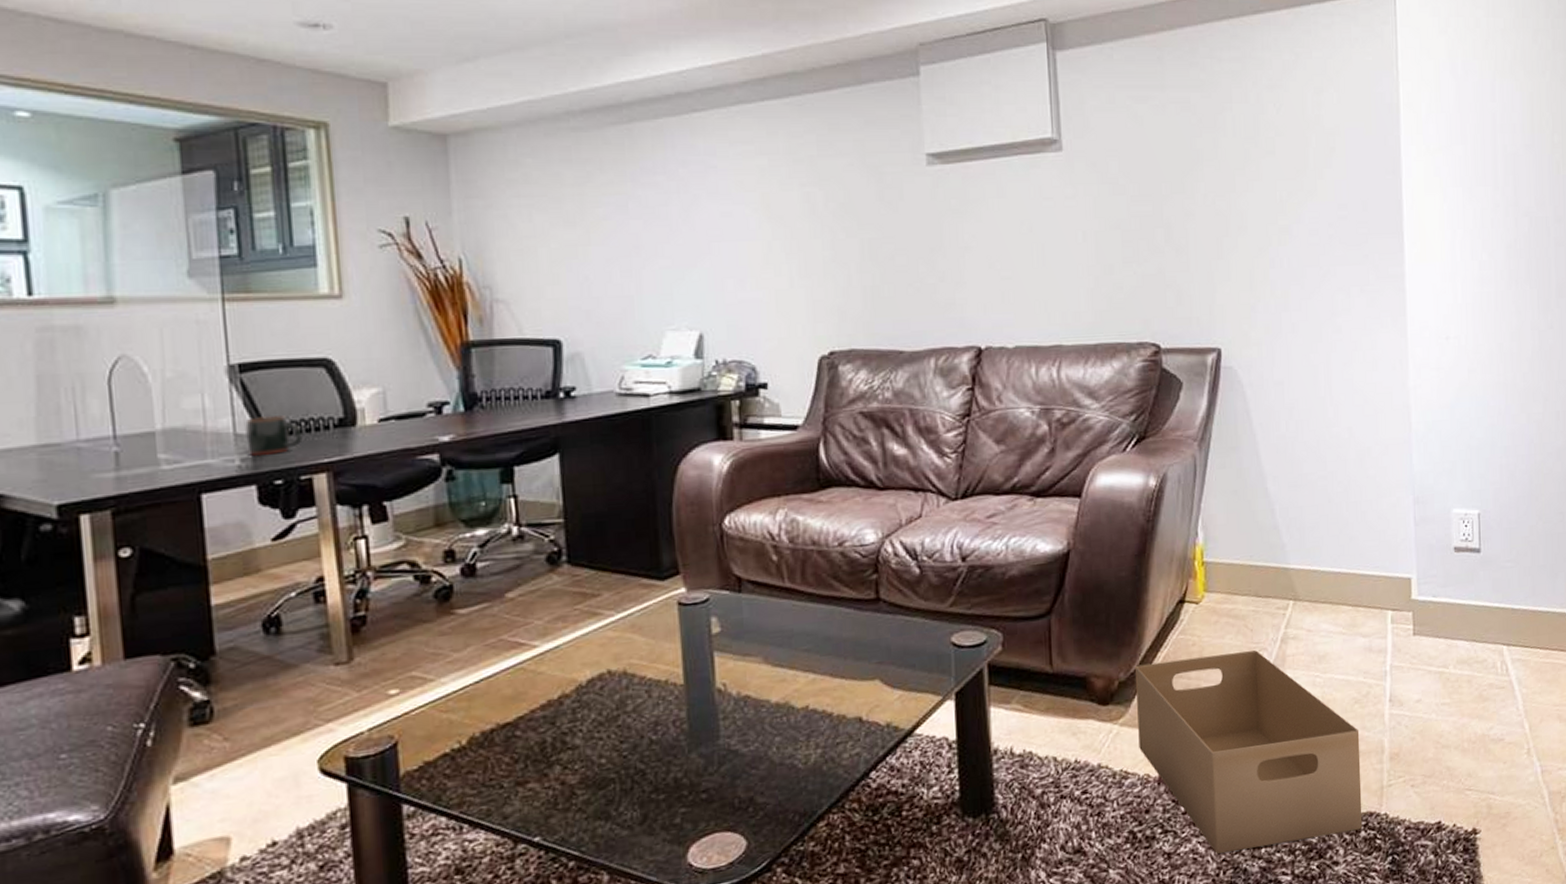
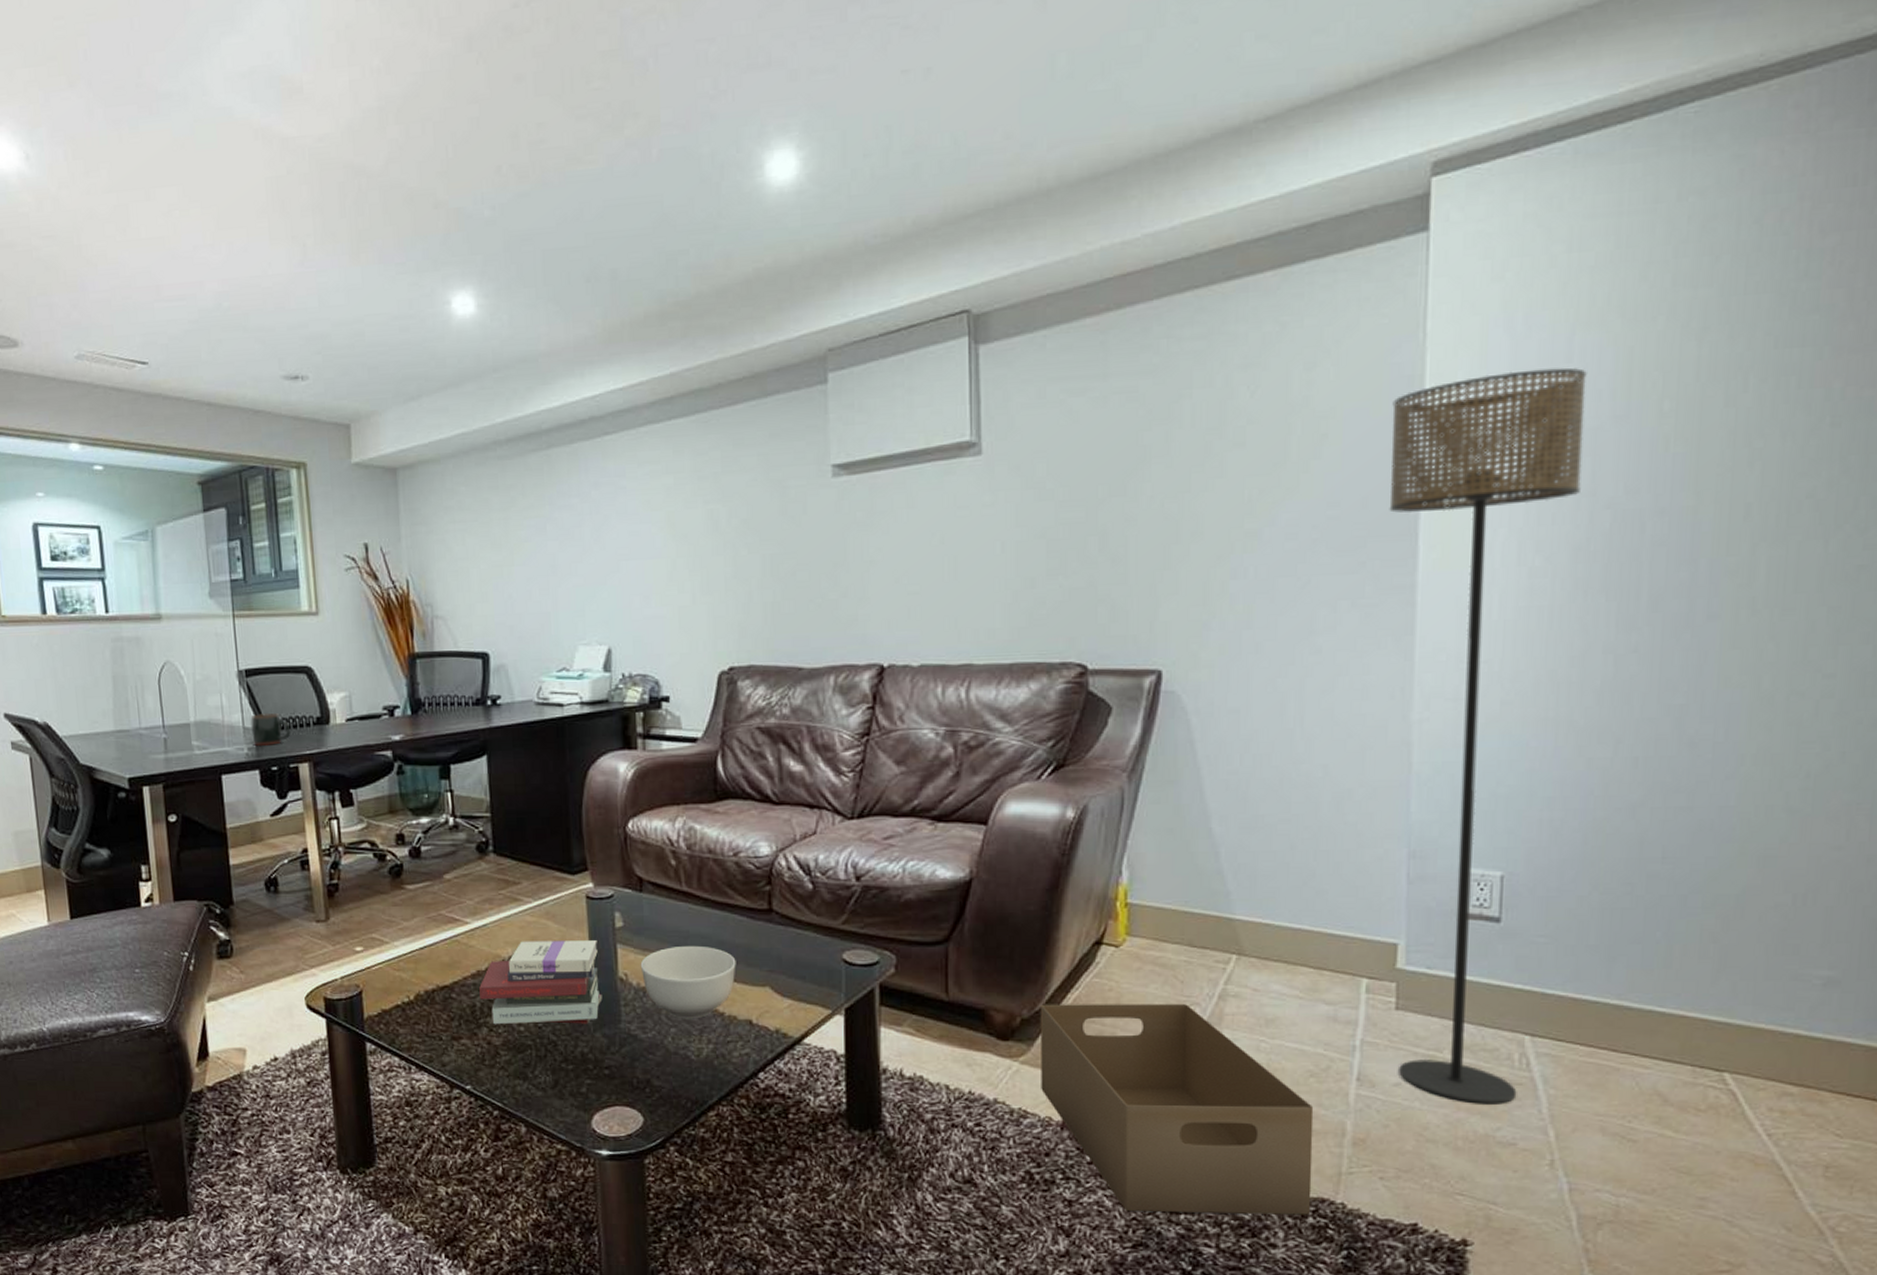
books: none [550,650,698,761] -> present [479,940,603,1025]
bowl: none [740,644,844,726] -> present [640,945,736,1019]
floor lamp: none [1379,105,1508,709] -> present [1389,367,1587,1104]

